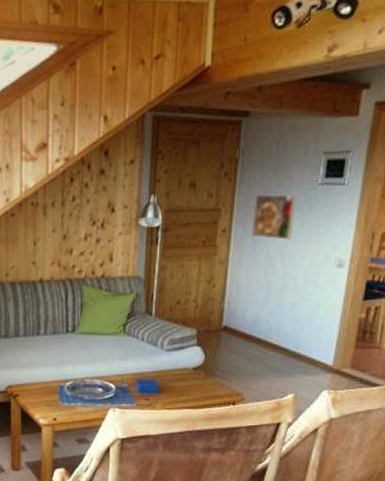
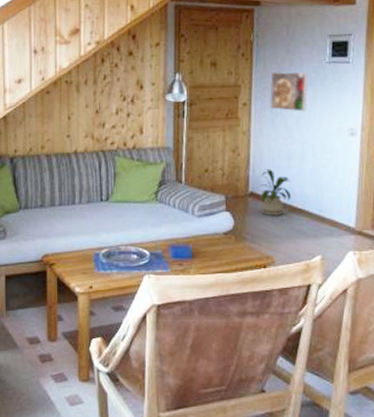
house plant: none [231,302,267,351] -> present [256,169,291,215]

